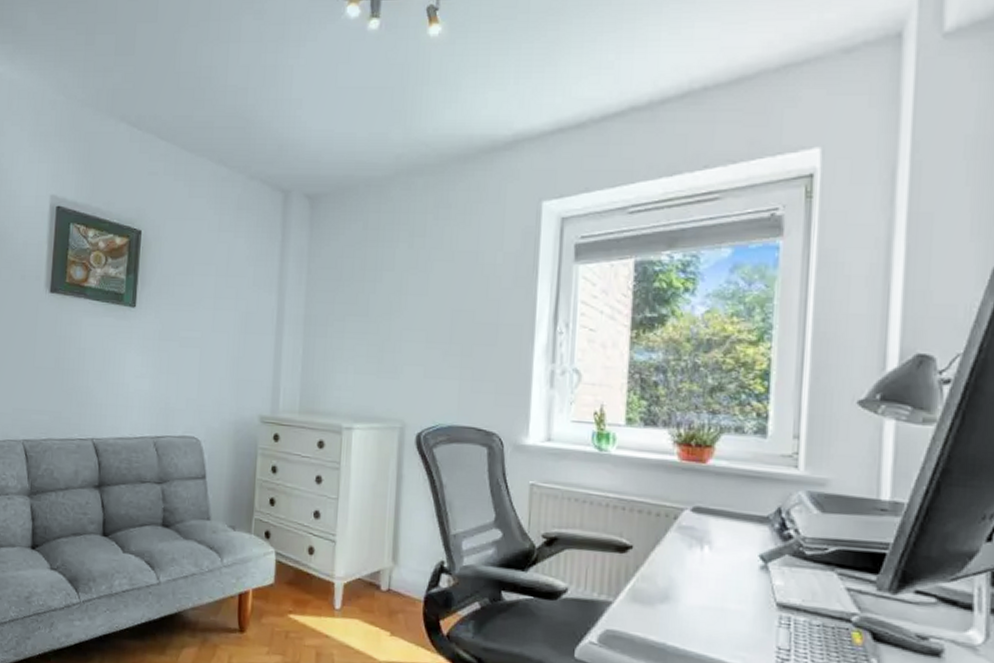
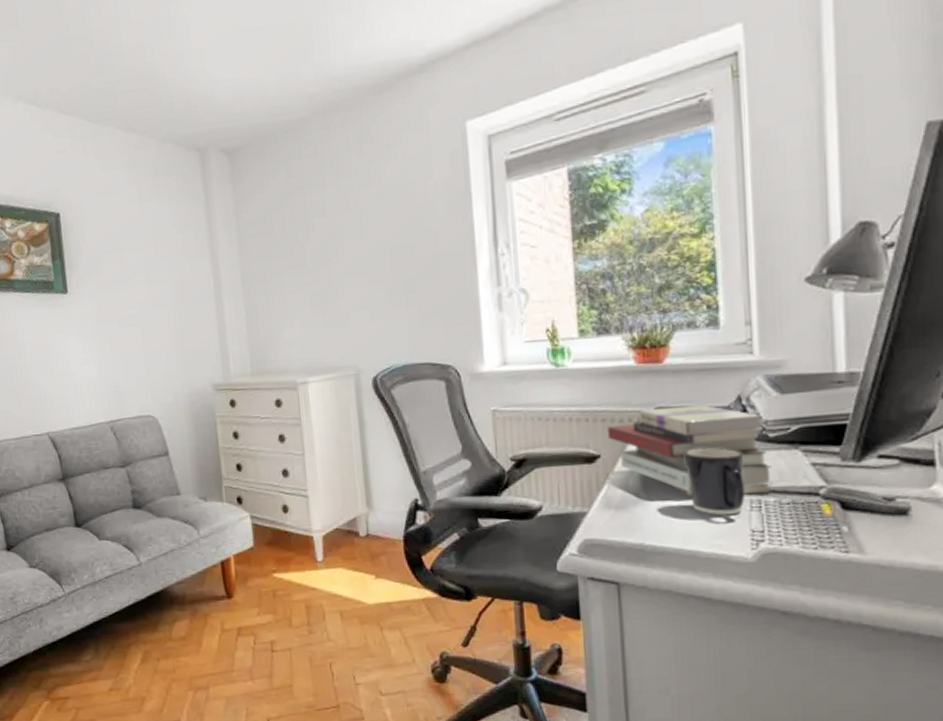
books: none [642,507,806,612] -> present [607,404,774,496]
mug: none [716,553,778,629] -> present [683,447,746,516]

